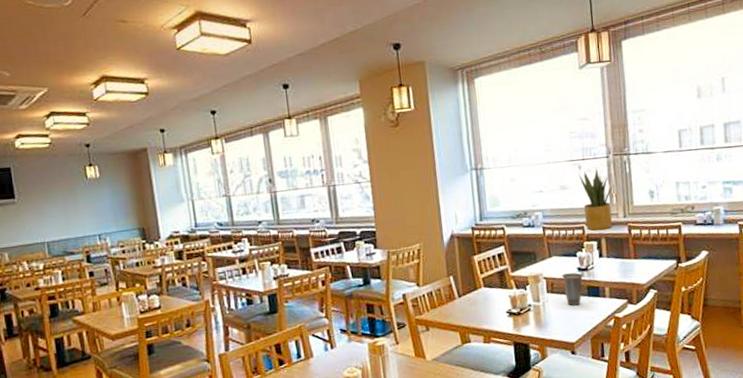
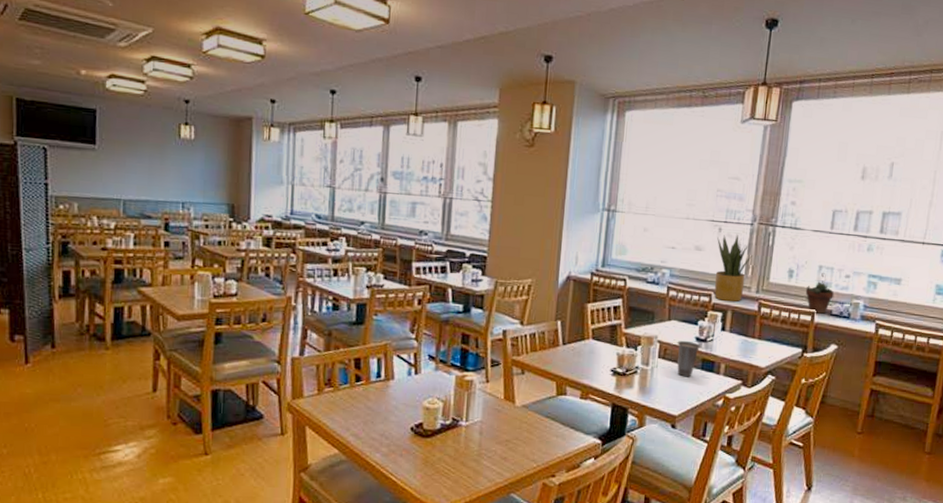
succulent plant: none [668,187,695,226] -> present [805,272,834,314]

